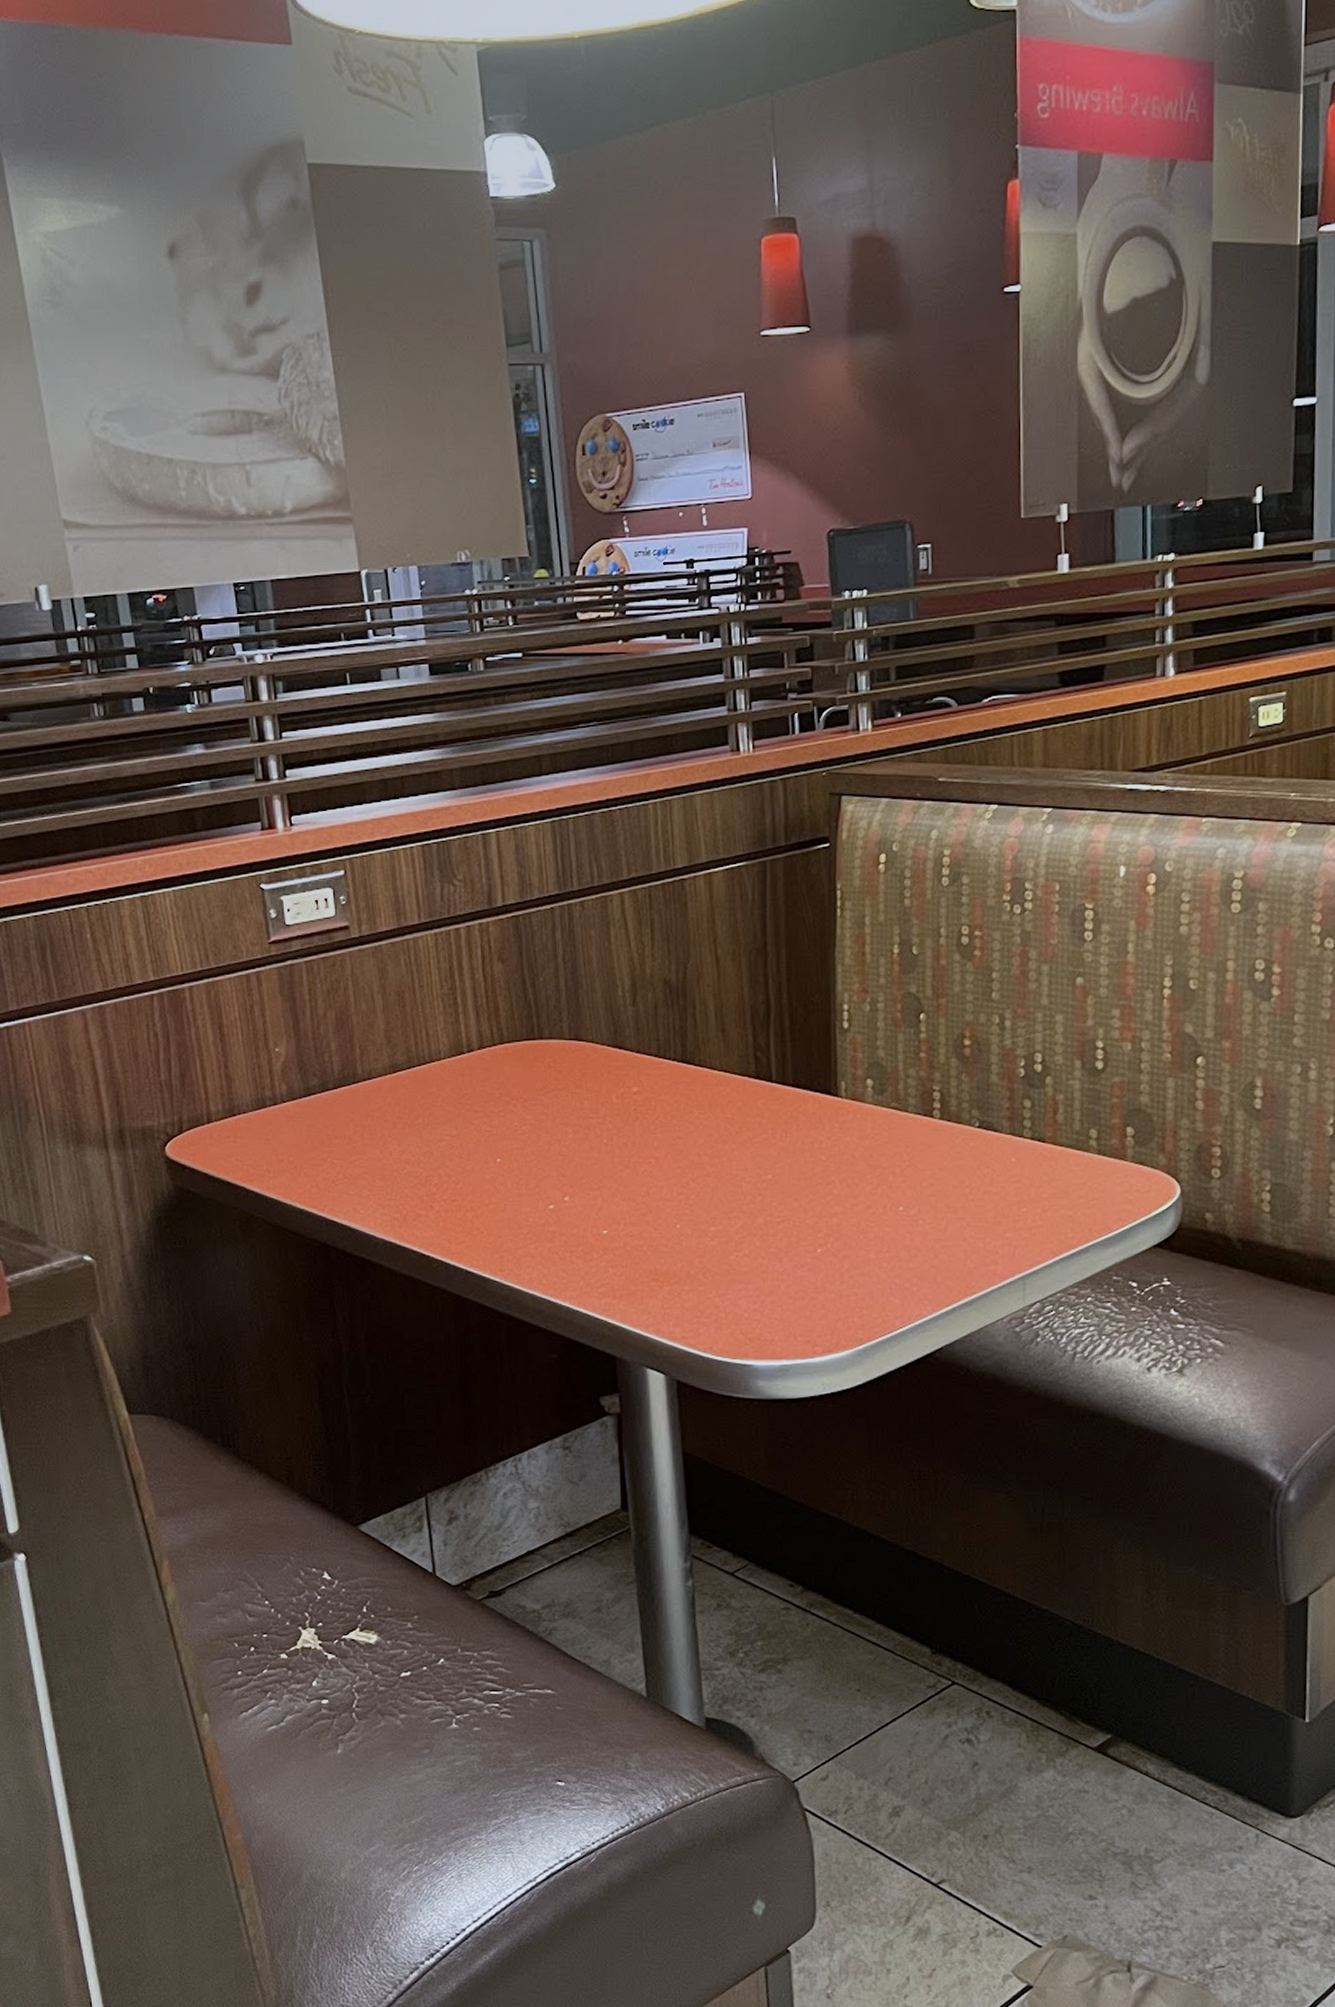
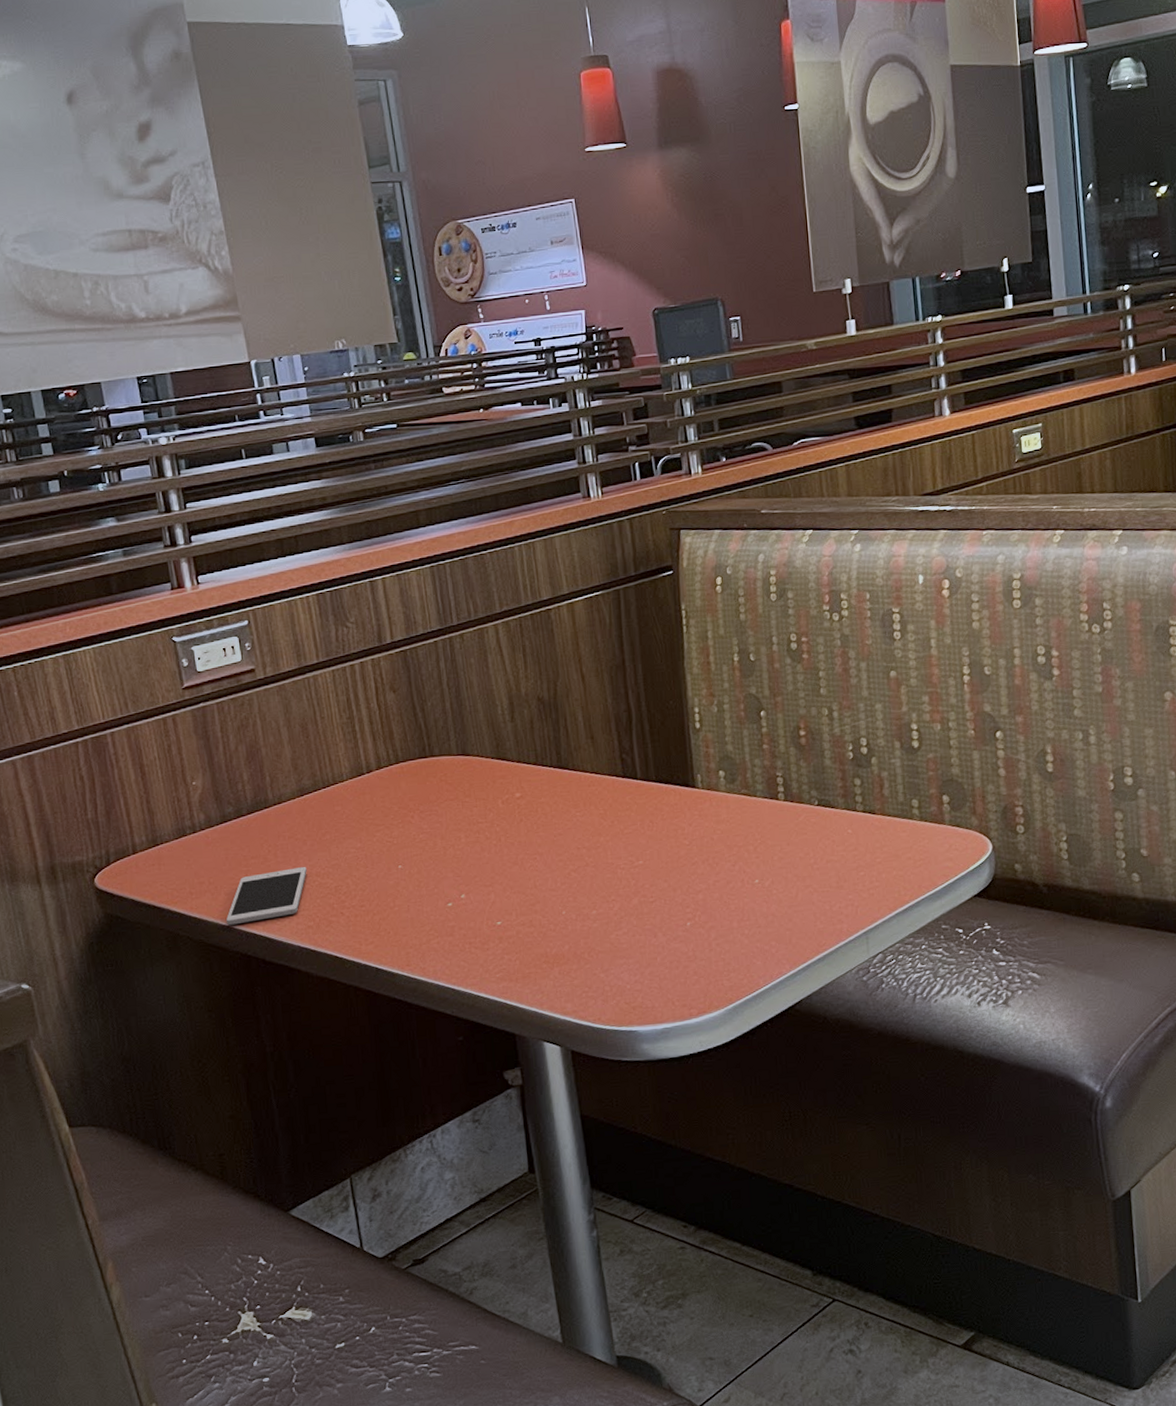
cell phone: none [304,1152,396,1210] -> present [225,867,307,925]

